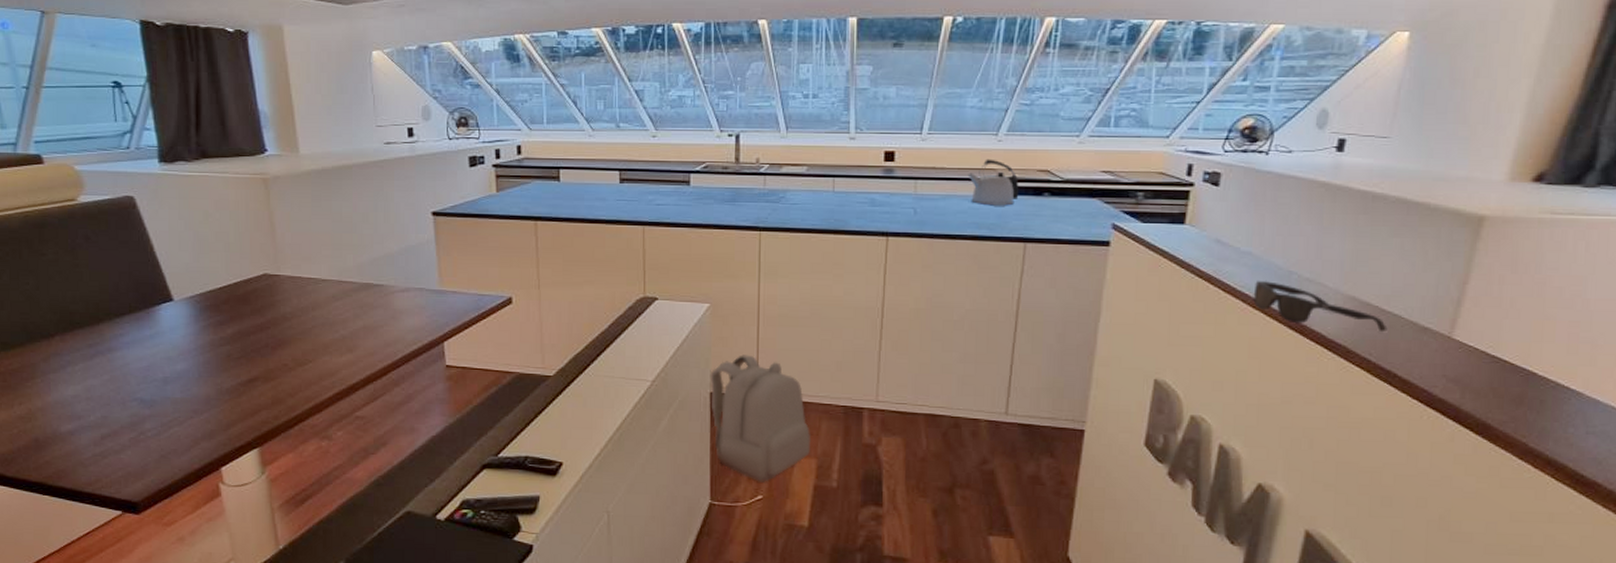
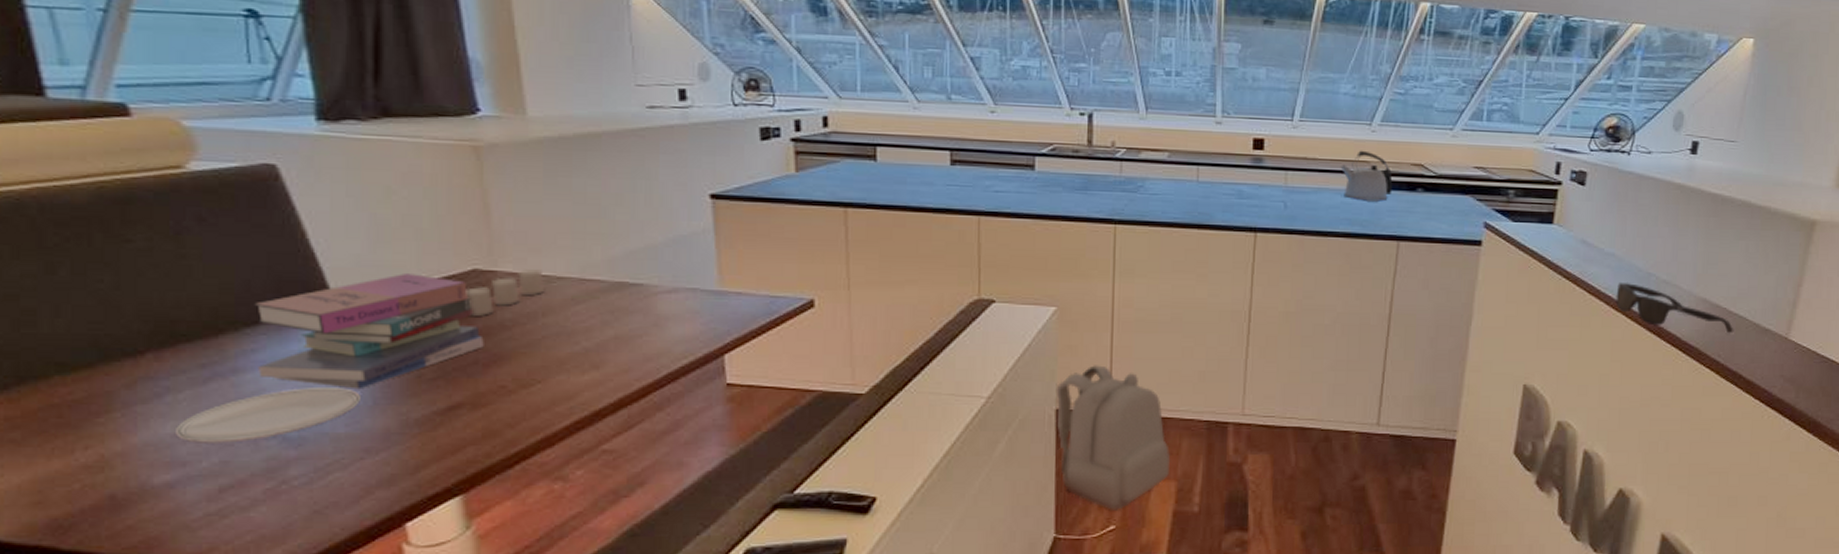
plate: none [73,363,190,403] -> present [174,388,360,443]
books: none [121,277,272,365] -> present [255,273,484,390]
candle: none [259,274,313,310] -> present [466,269,544,316]

